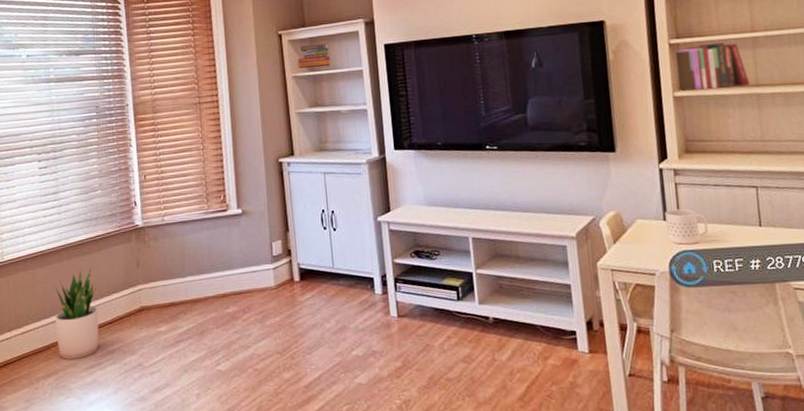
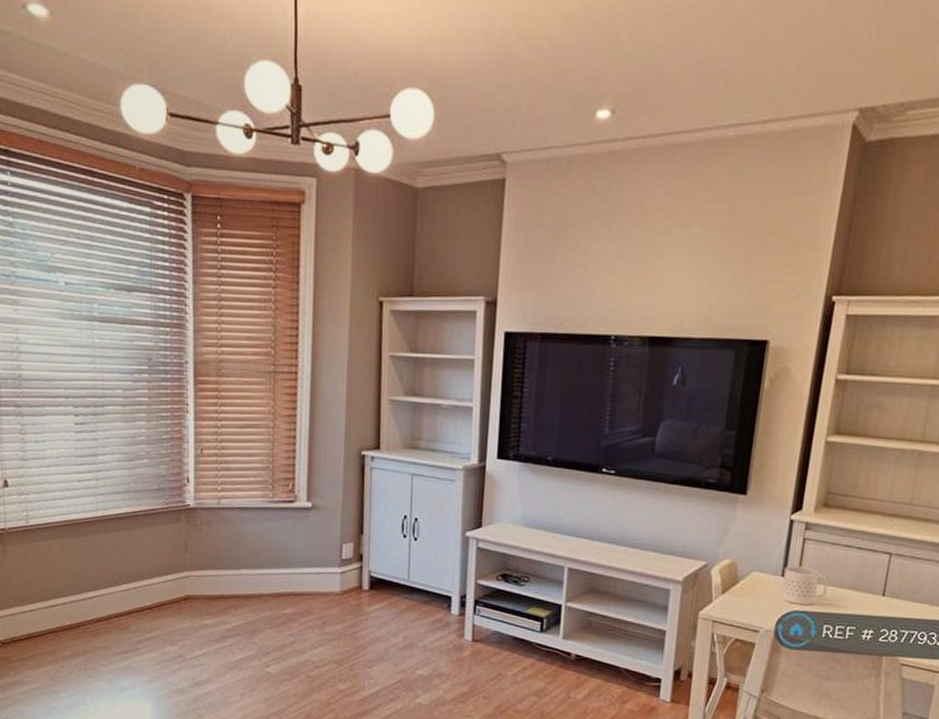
planter: present [55,268,99,359] -> none [87,546,137,642]
books: present [297,43,331,69] -> none [397,319,439,350]
books: present [675,42,751,91] -> none [834,385,916,440]

